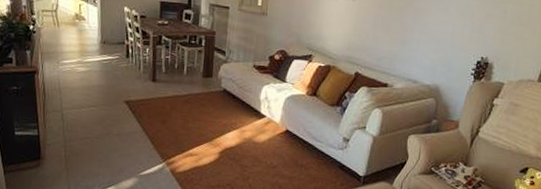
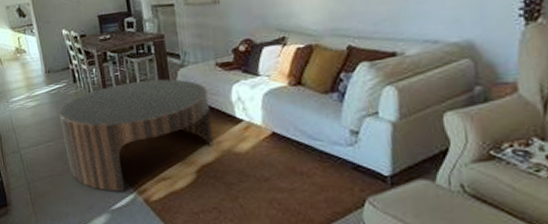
coffee table: none [107,67,242,160] -> present [59,79,213,191]

